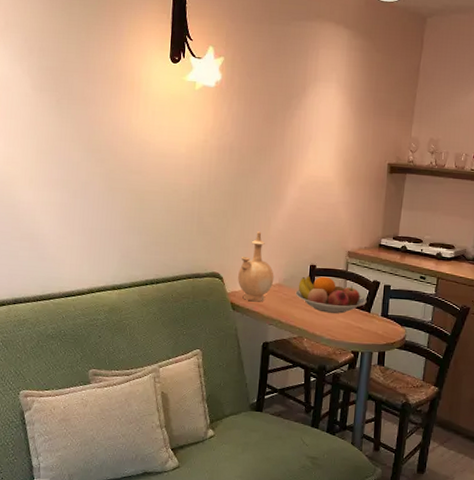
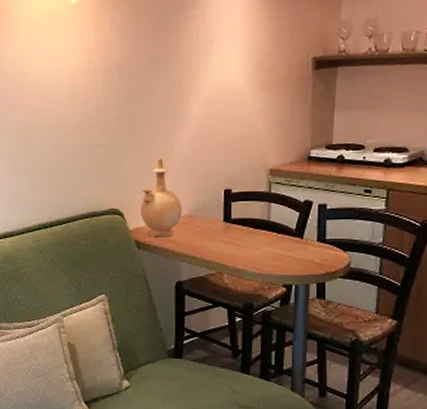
fruit bowl: present [295,276,367,314] -> none [209,201,297,243]

